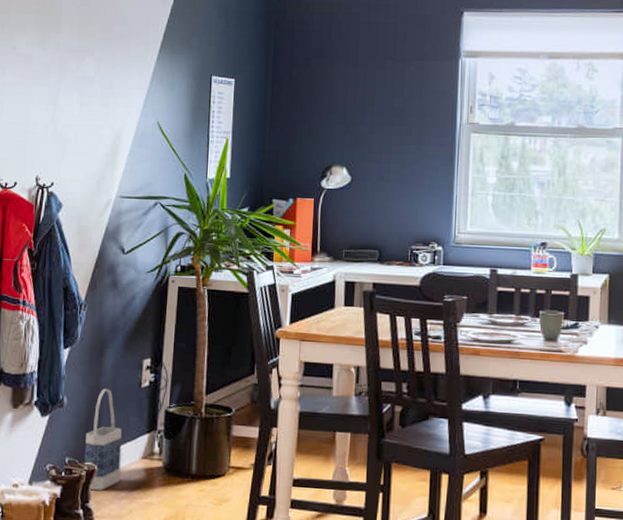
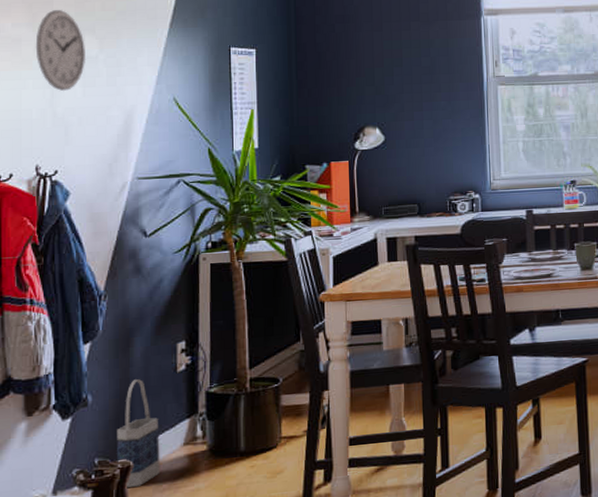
wall clock: none [43,31,85,109] -> present [35,10,87,92]

